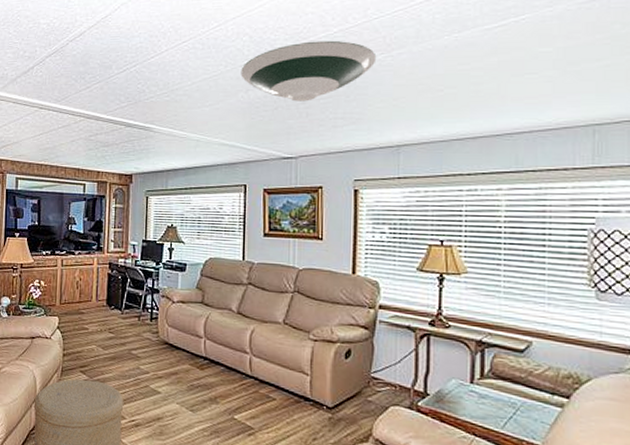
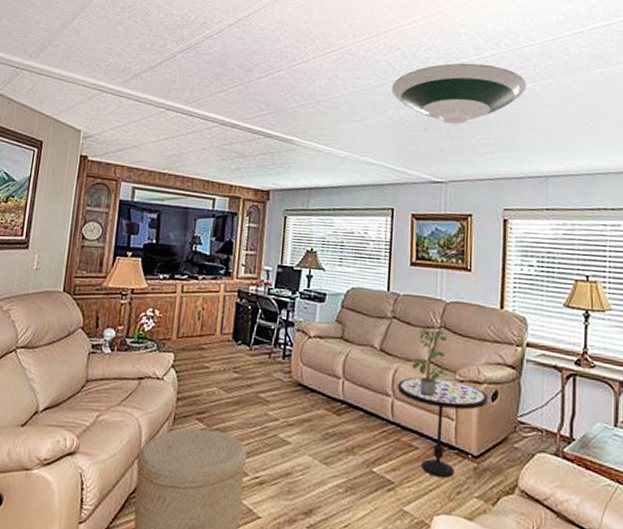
side table: none [254,336,341,426] -> present [397,376,487,478]
potted plant: none [267,293,304,353] -> present [412,329,450,396]

